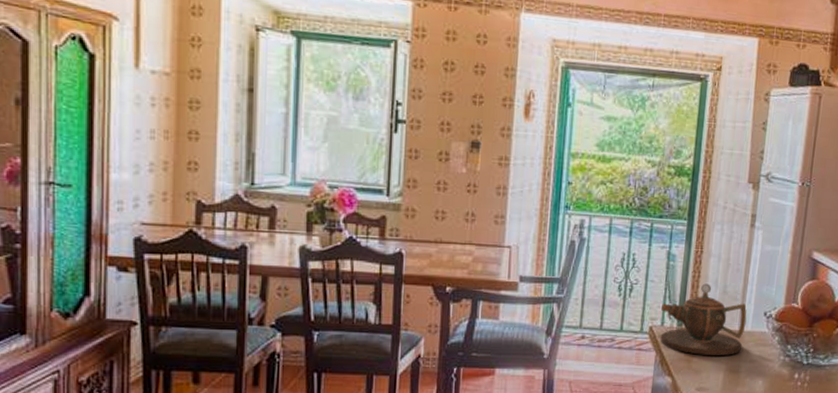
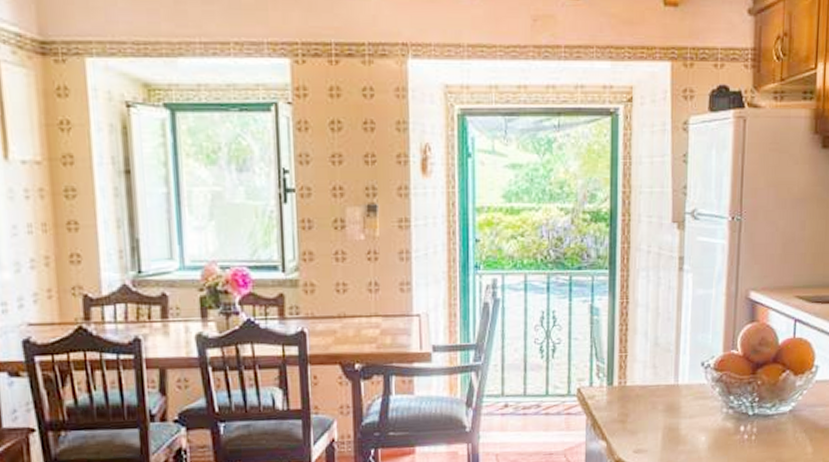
teapot: present [660,283,747,355] -> none [589,336,683,415]

